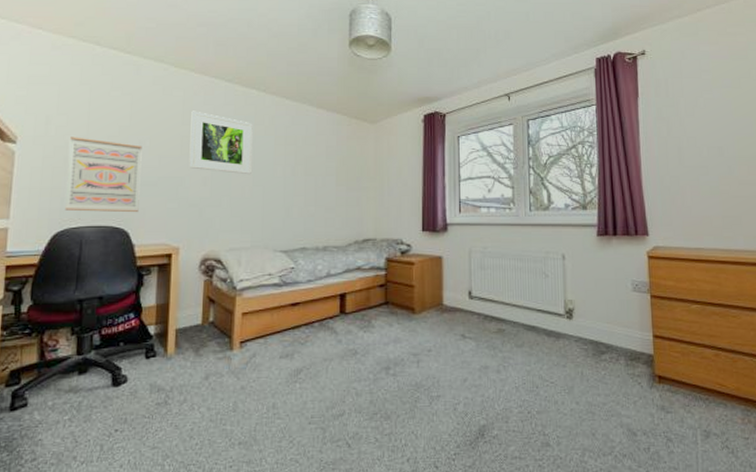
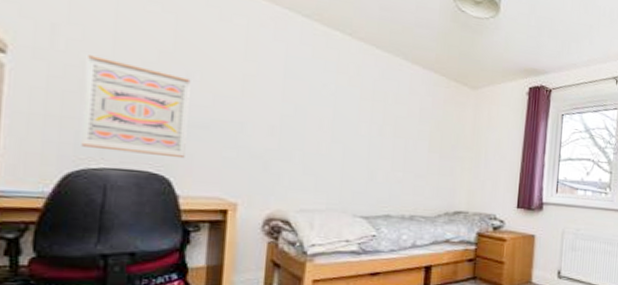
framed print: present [189,111,253,175] -> none [252,45,335,129]

